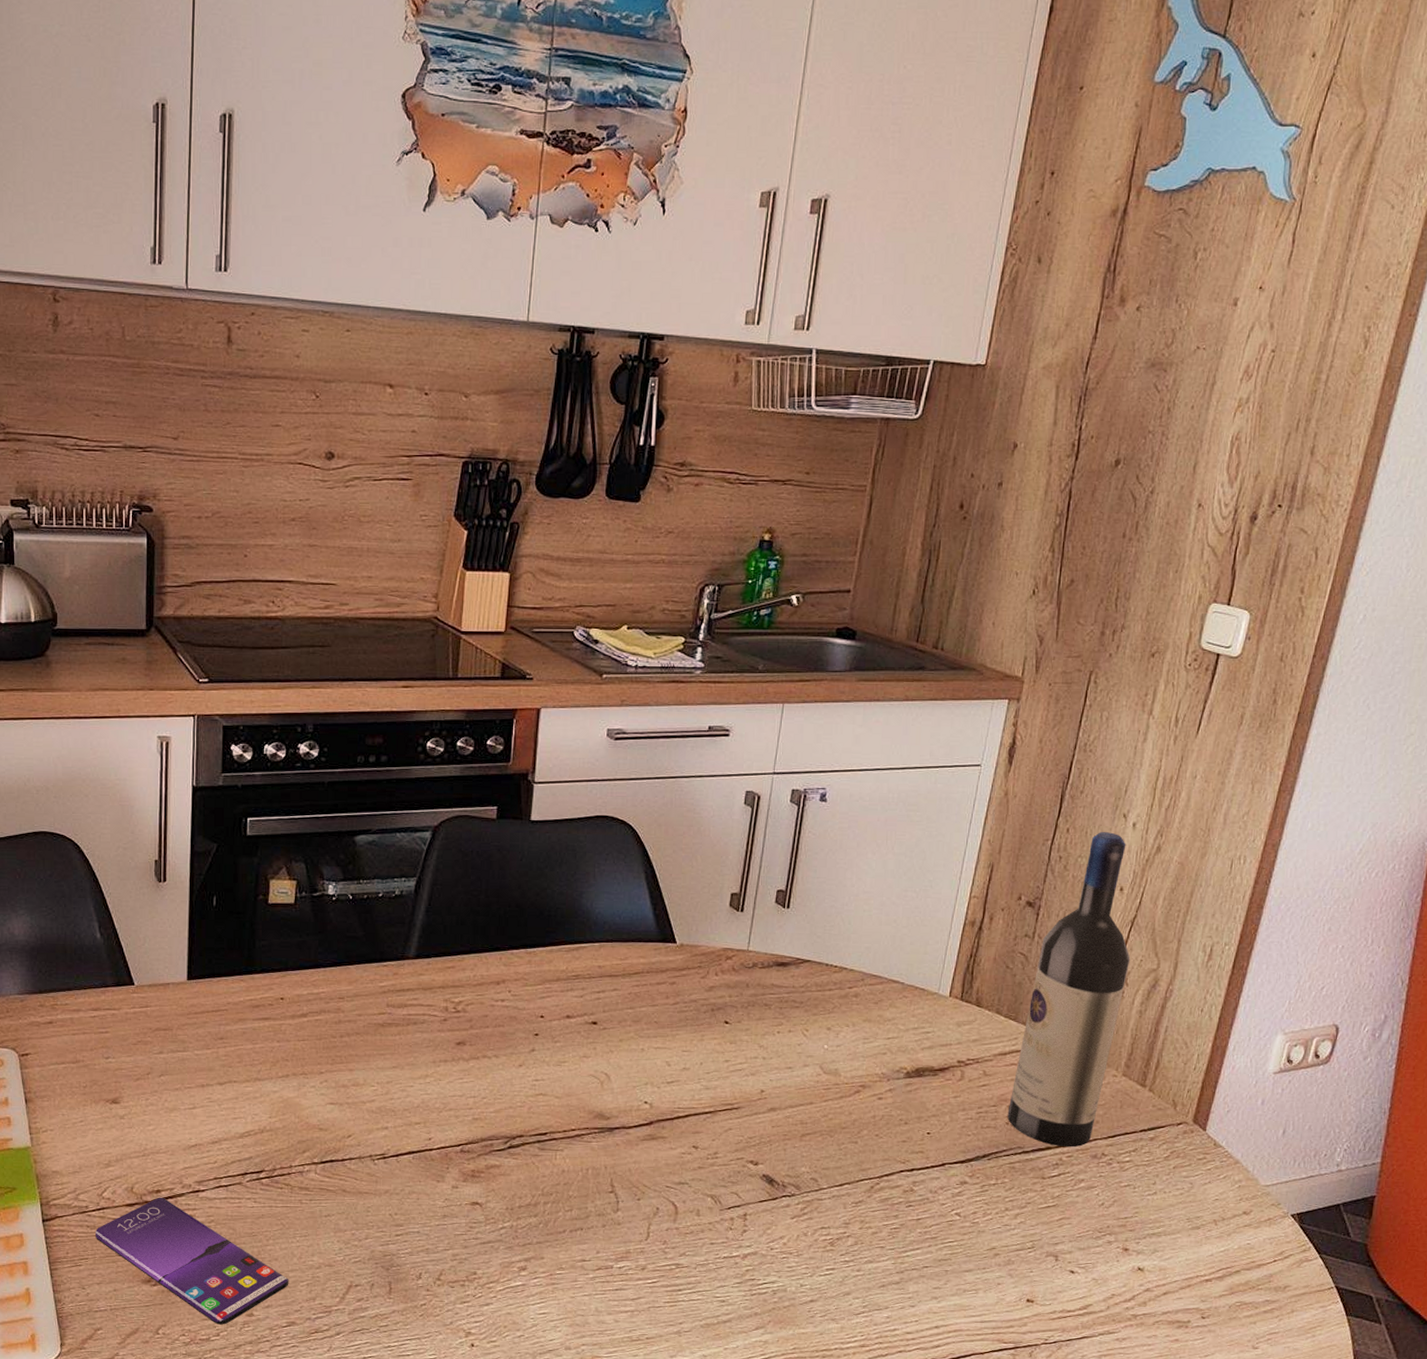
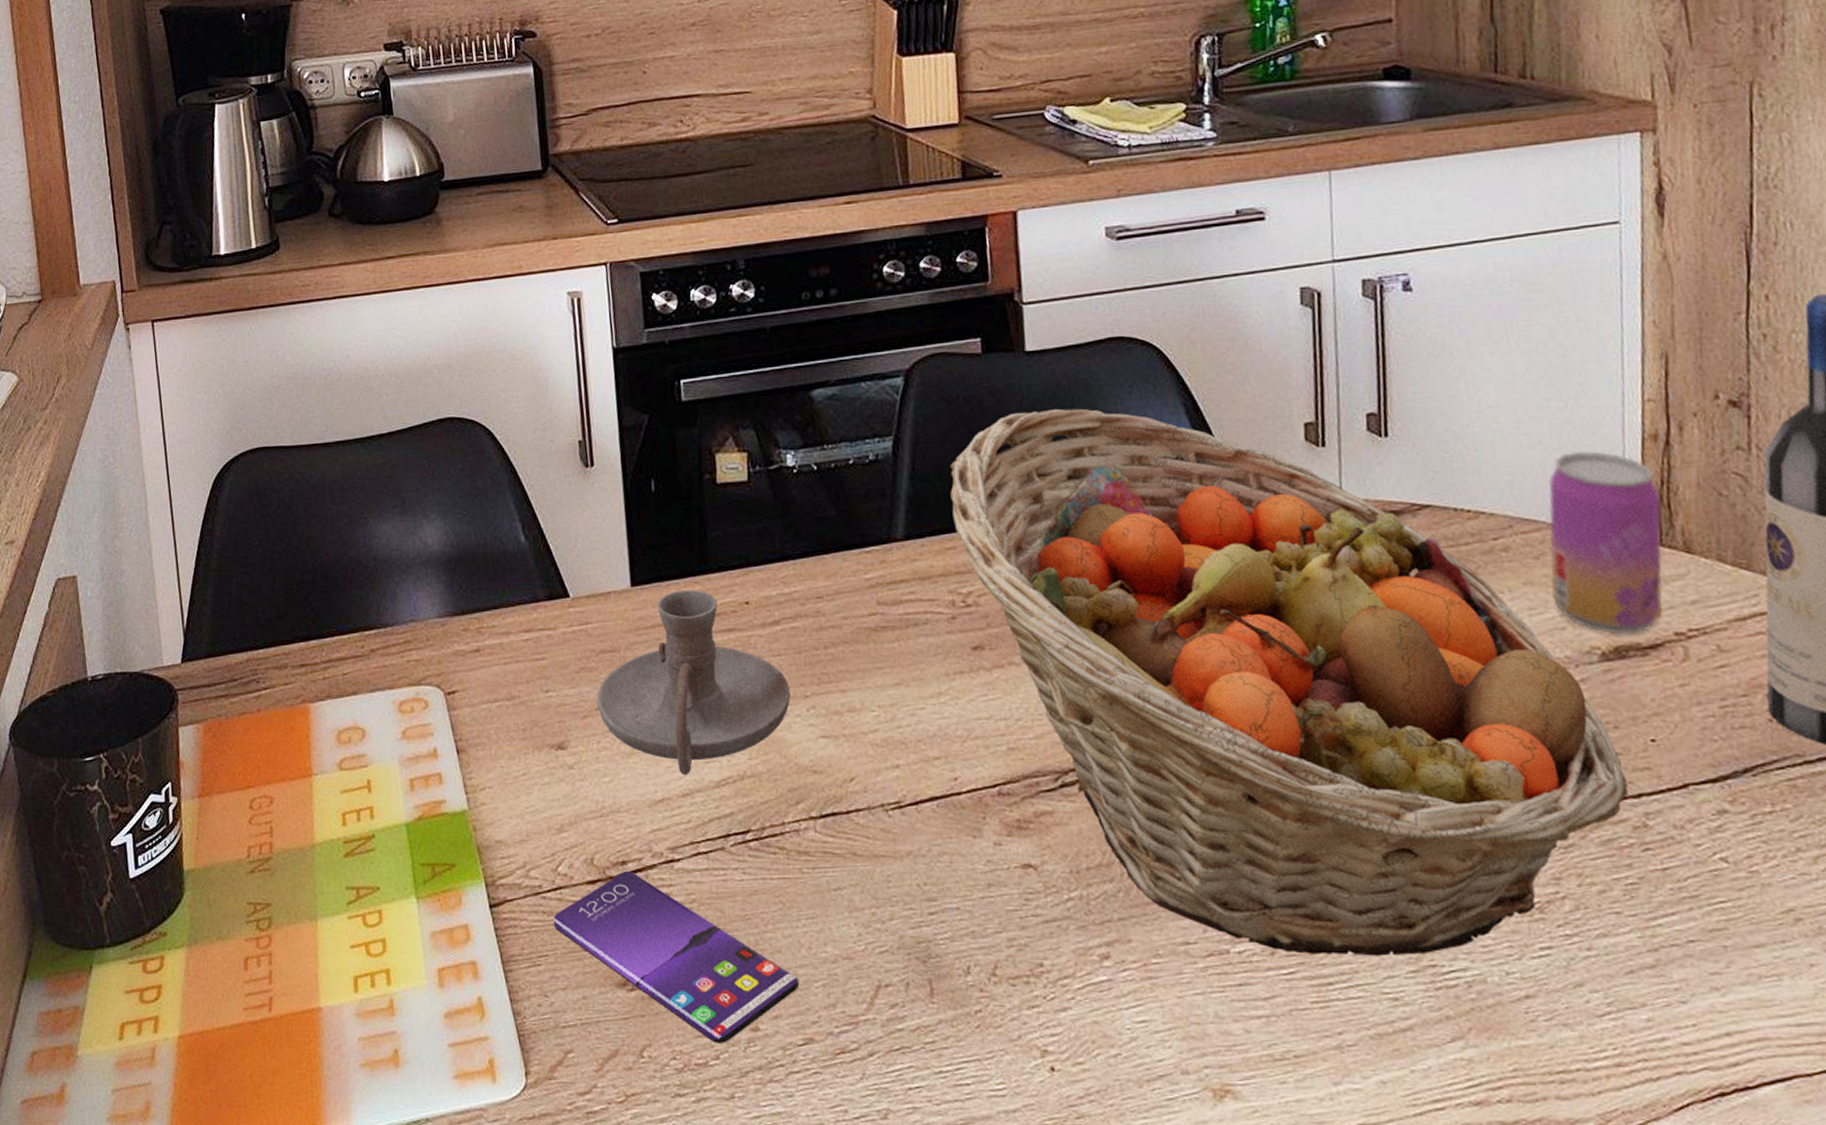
candle holder: none [149,986,308,1127] -> present [597,590,791,775]
fruit basket: none [455,867,906,1272] -> present [949,408,1629,956]
beer can: none [881,929,968,1060] -> present [1549,450,1664,635]

